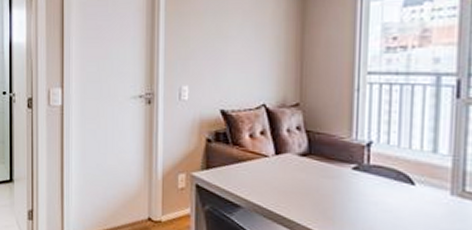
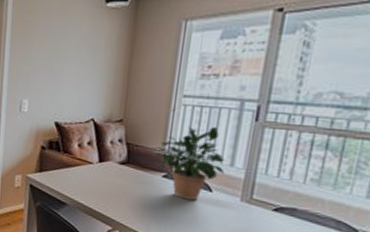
potted plant: none [334,107,427,196] -> present [149,127,226,200]

